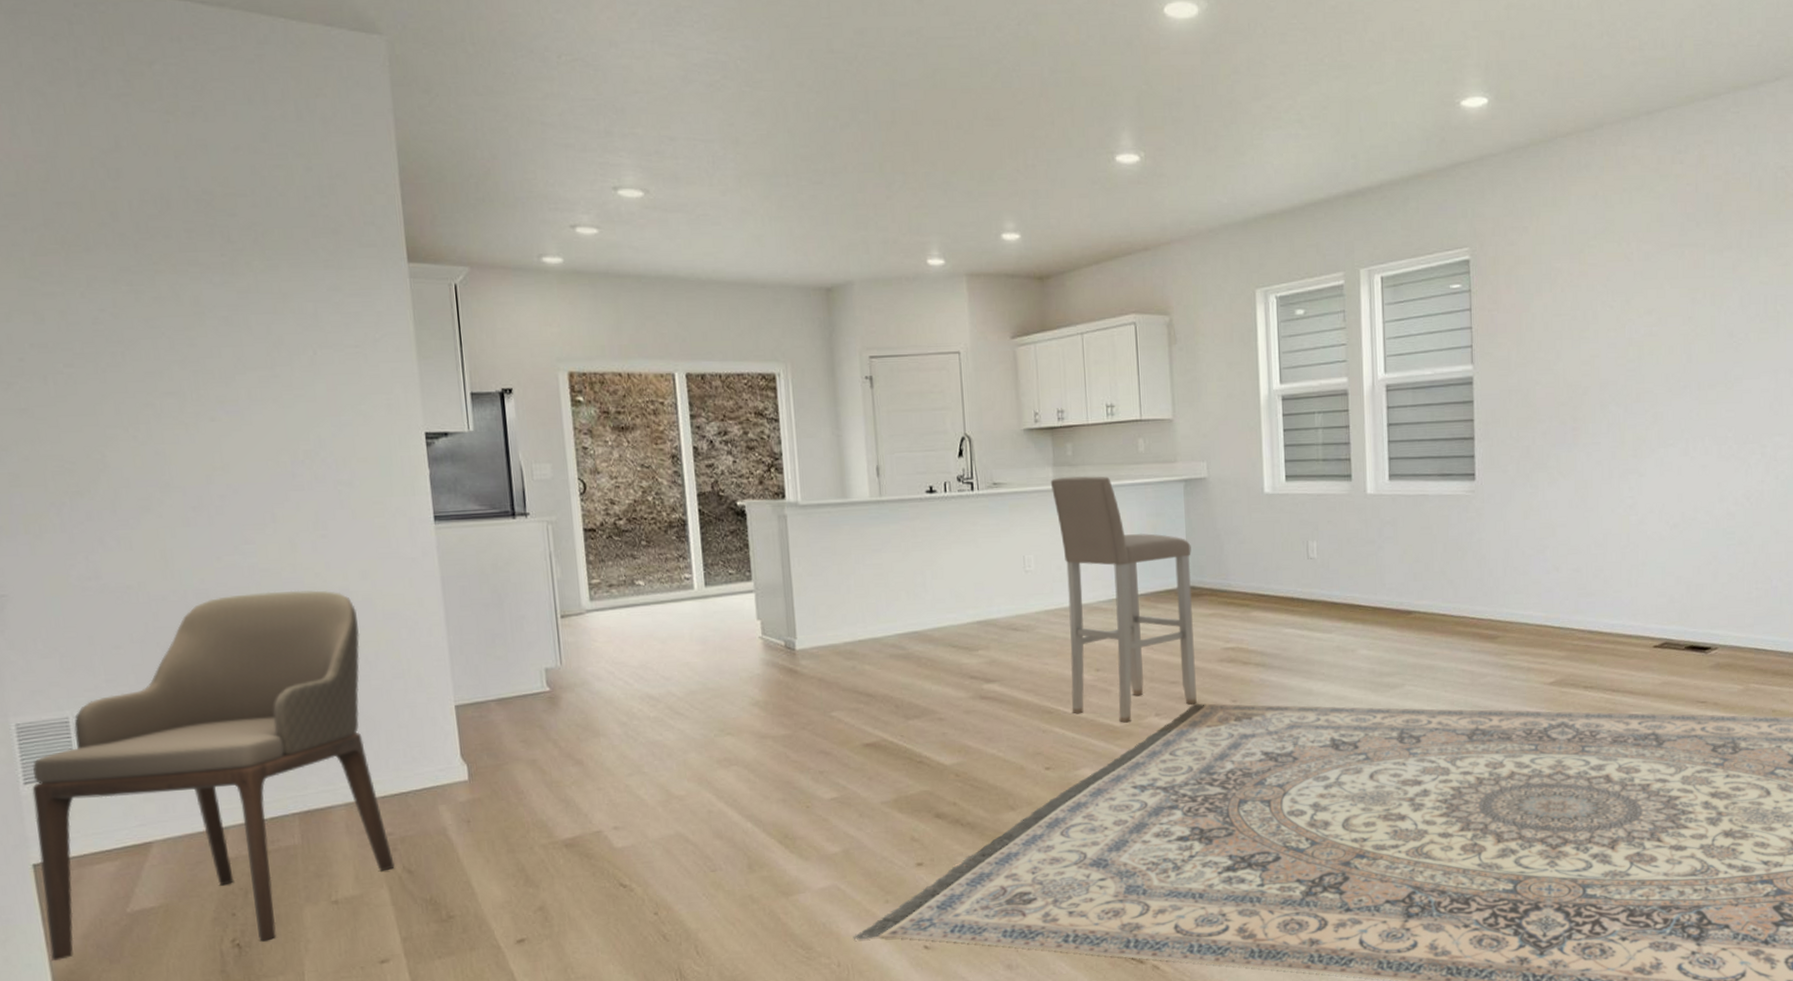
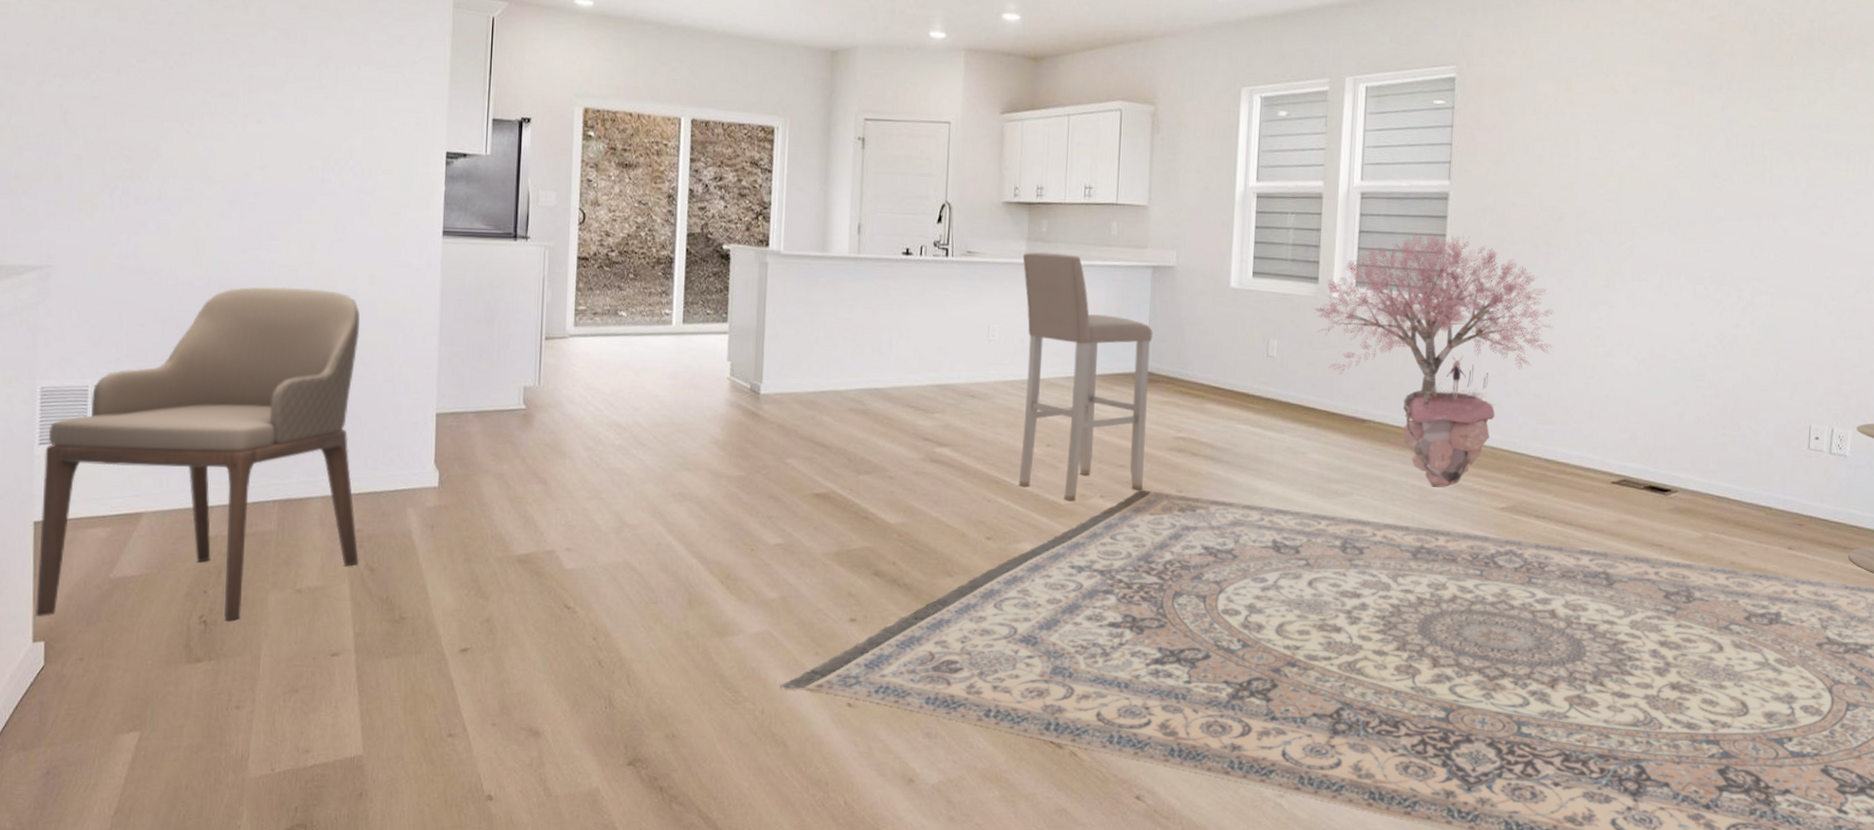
potted tree: none [1350,416,1587,670] -> present [1314,232,1554,488]

